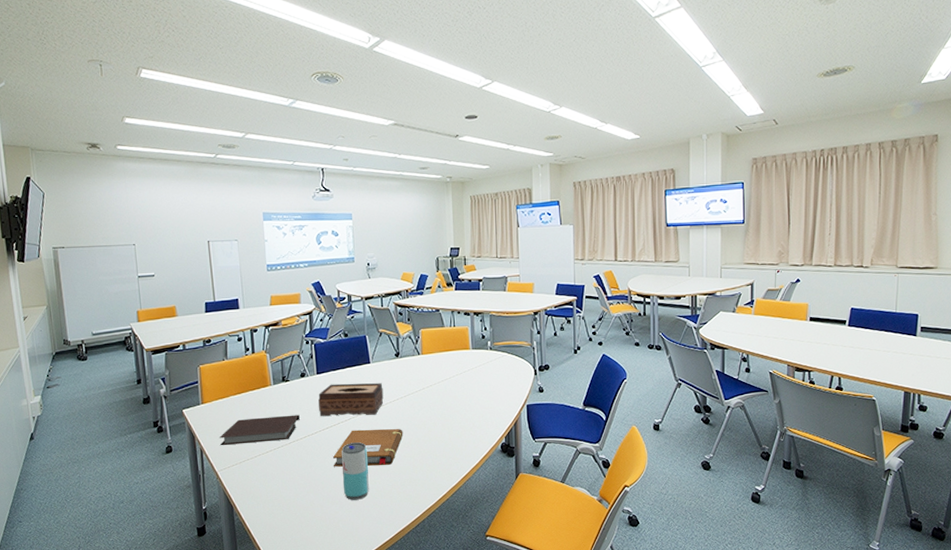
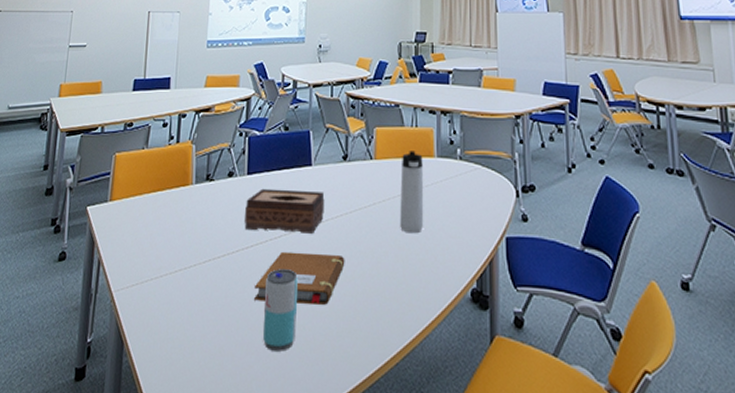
notebook: present [220,415,300,446] -> none [122,224,221,258]
thermos bottle: none [443,346,464,408] -> present [400,151,424,234]

